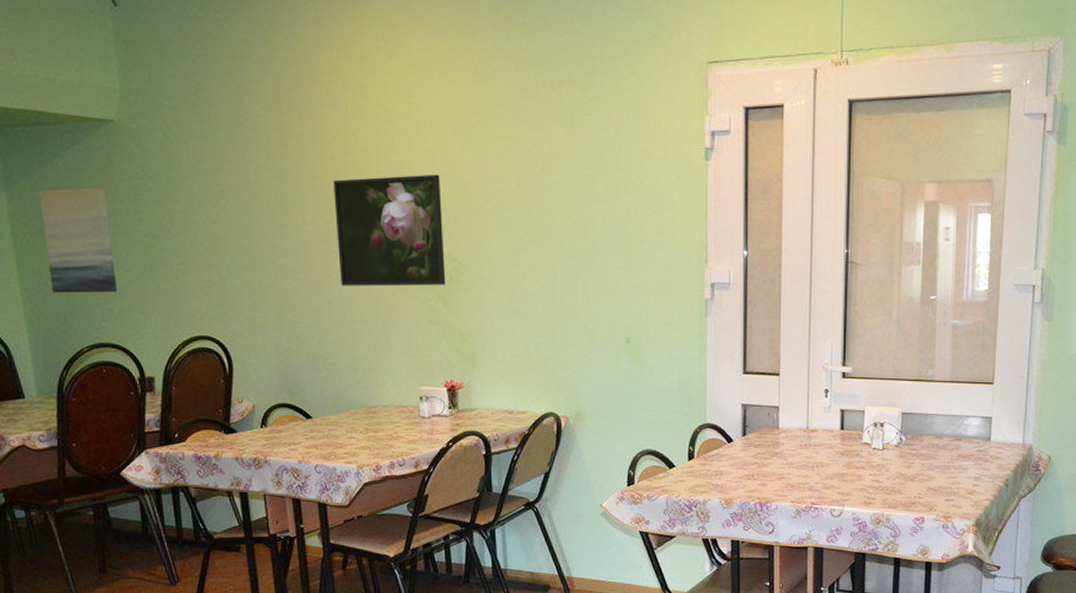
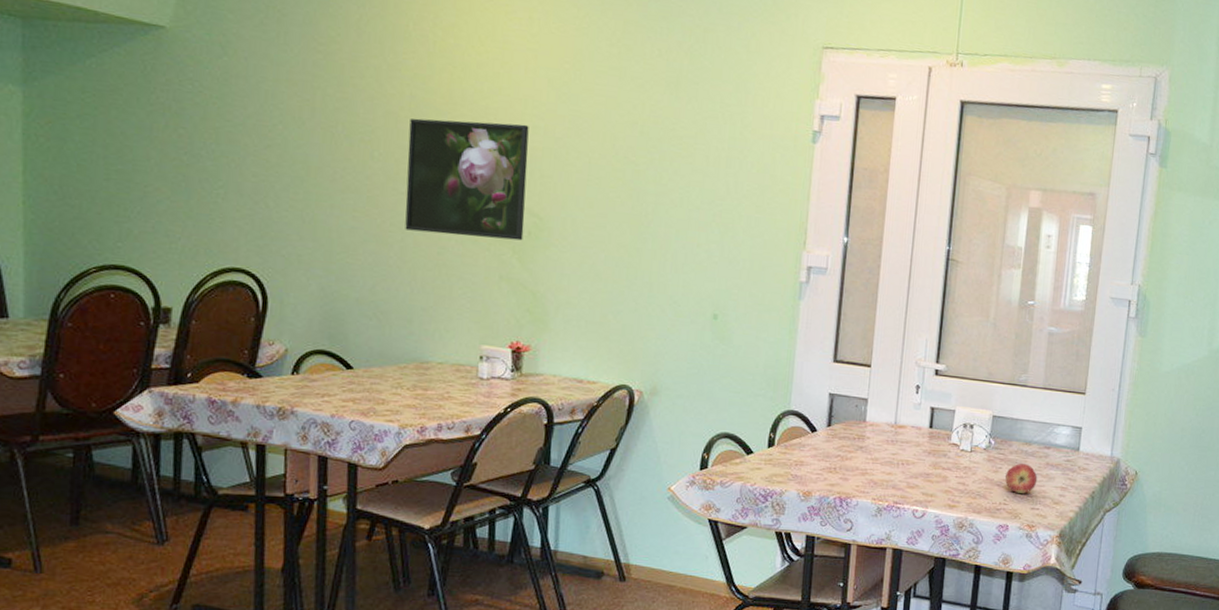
wall art: present [39,187,118,293] -> none [61,91,144,211]
apple: none [918,456,950,487] -> present [1005,463,1038,494]

